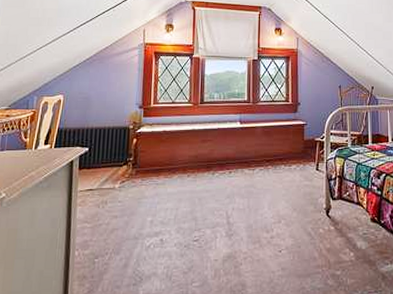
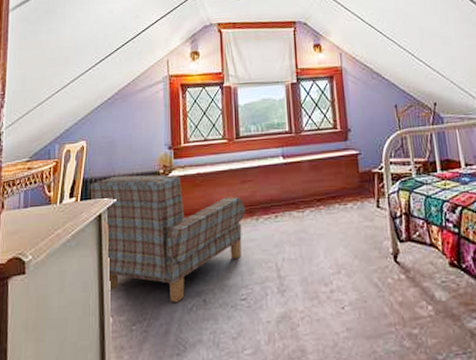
armchair: none [64,128,203,241] -> present [90,174,245,303]

